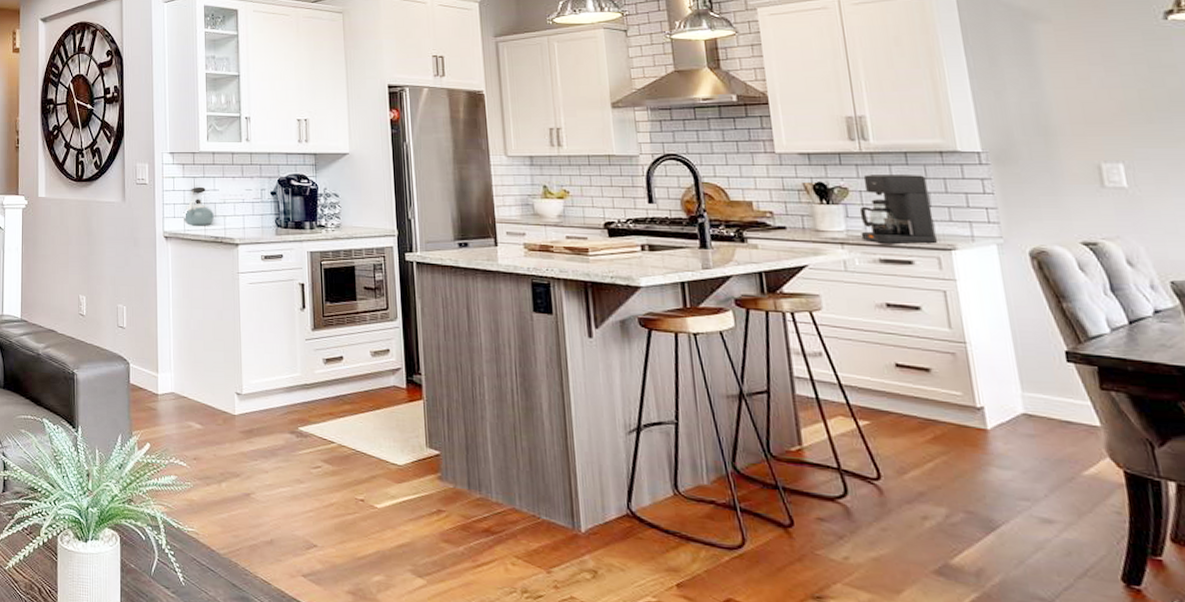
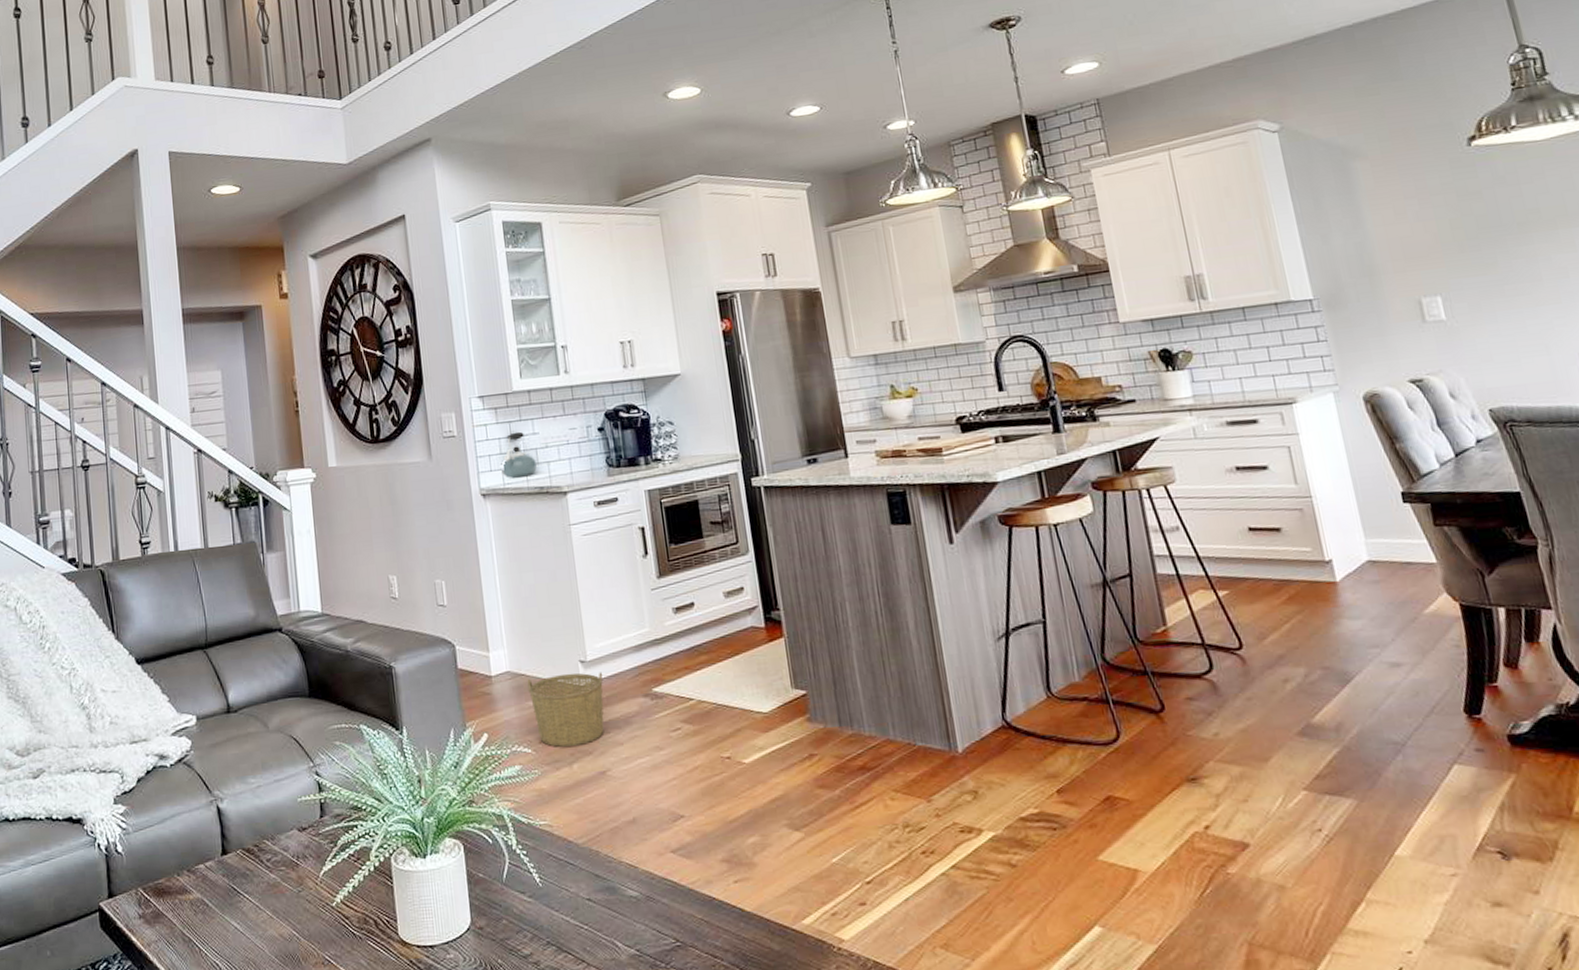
basket: none [188,401,255,468] -> present [527,672,605,748]
coffee maker: present [859,175,937,244] -> none [1204,329,1279,405]

